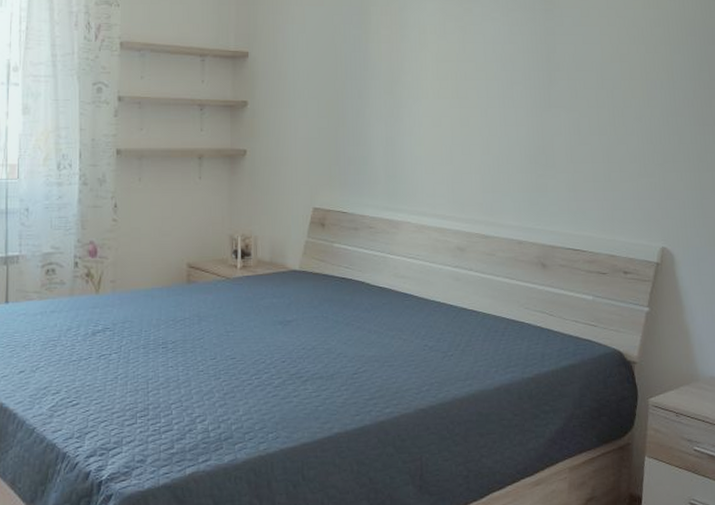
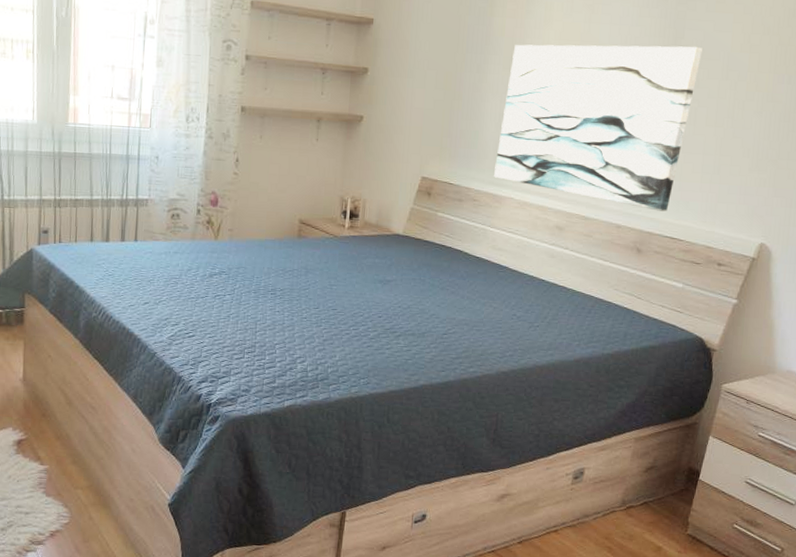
wall art: none [387,59,576,223] -> present [493,44,702,212]

